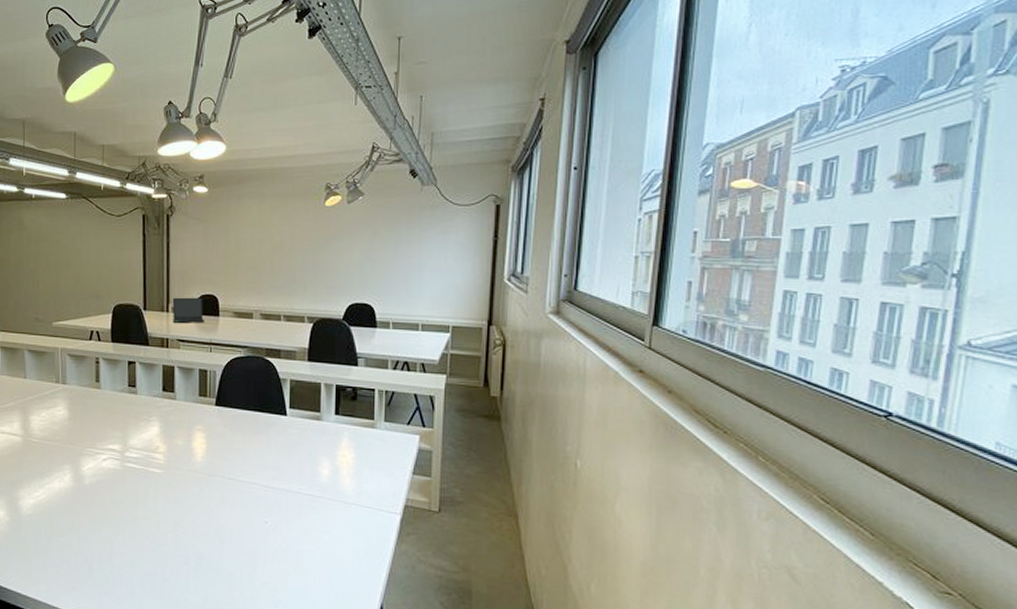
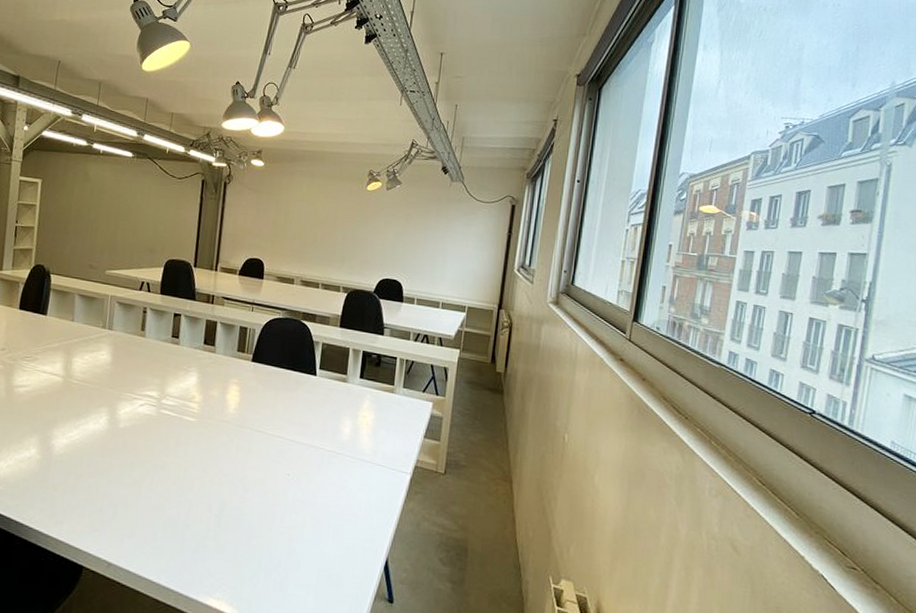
laptop: present [172,297,204,323] -> none [220,258,250,284]

